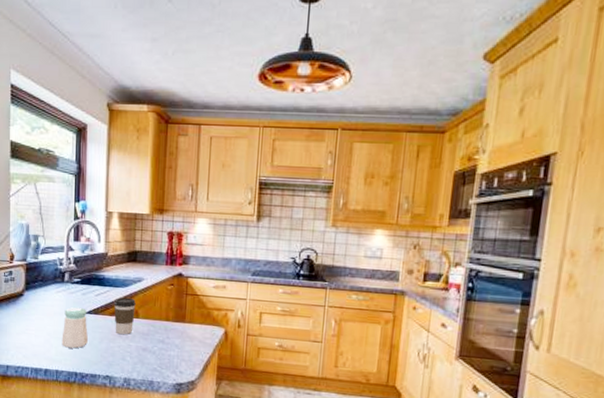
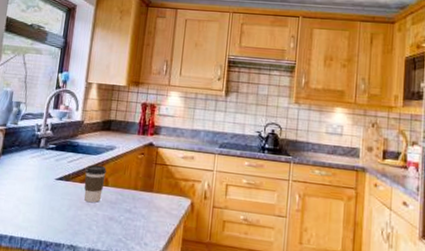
salt shaker: present [61,307,88,349] -> none [29,173,59,216]

